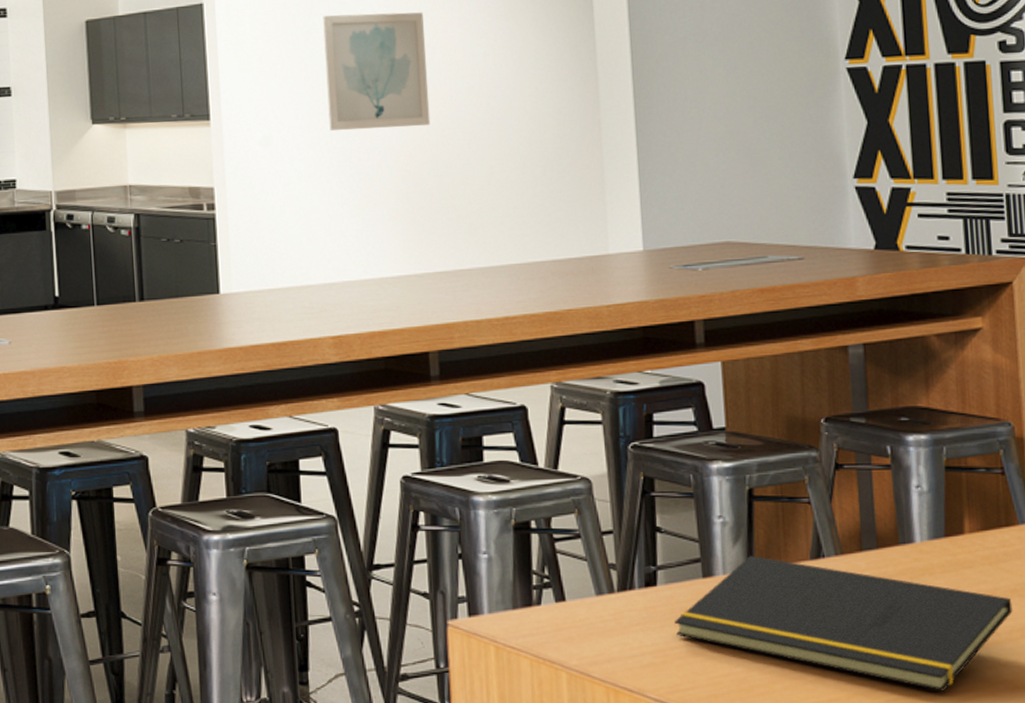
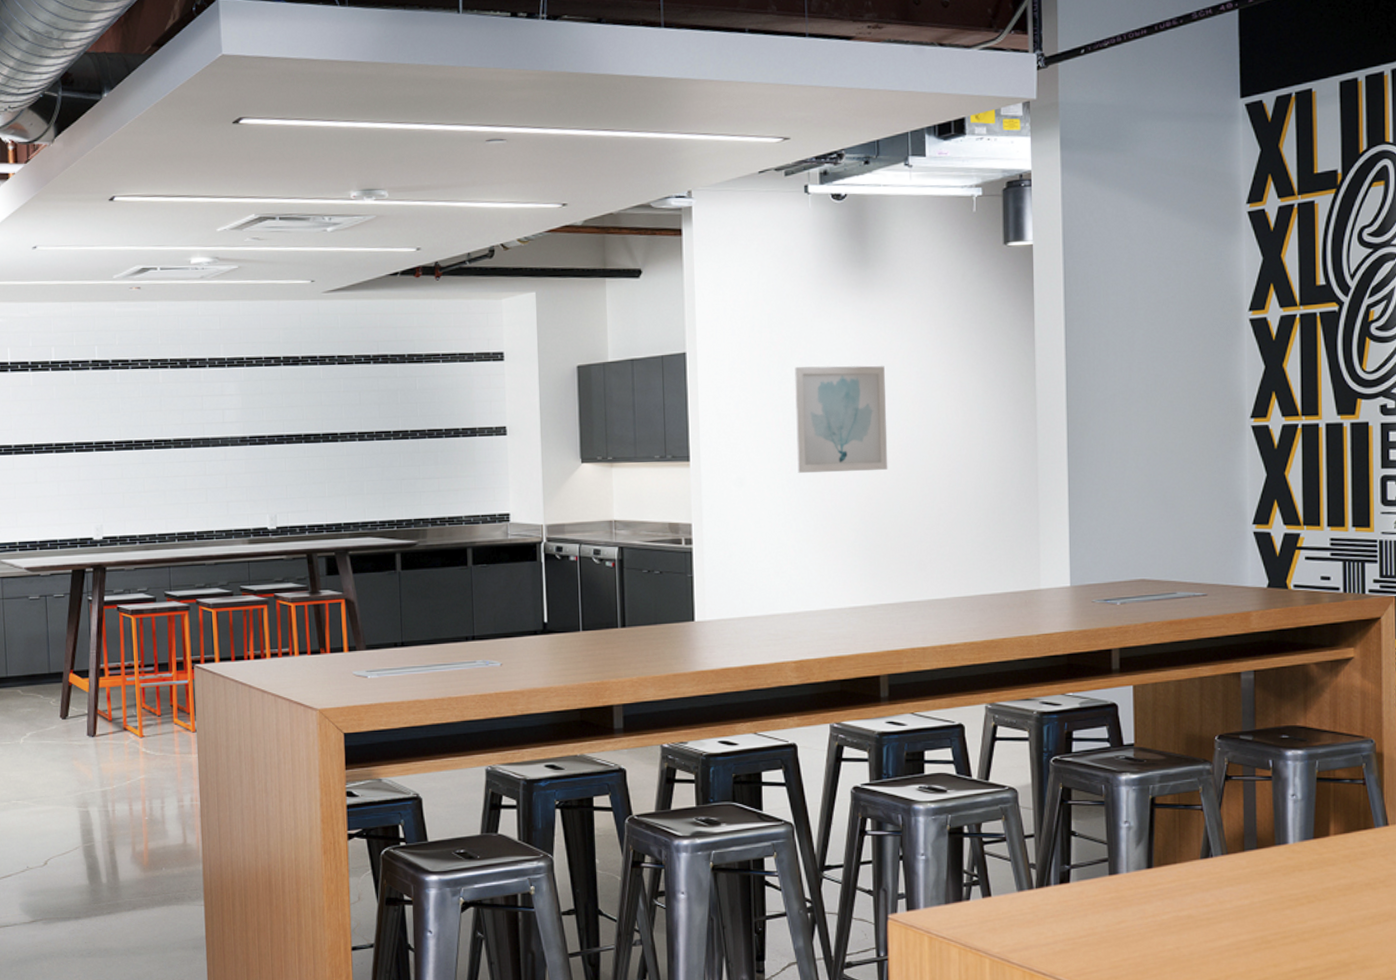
notepad: present [674,555,1013,691] -> none [1084,855,1366,971]

